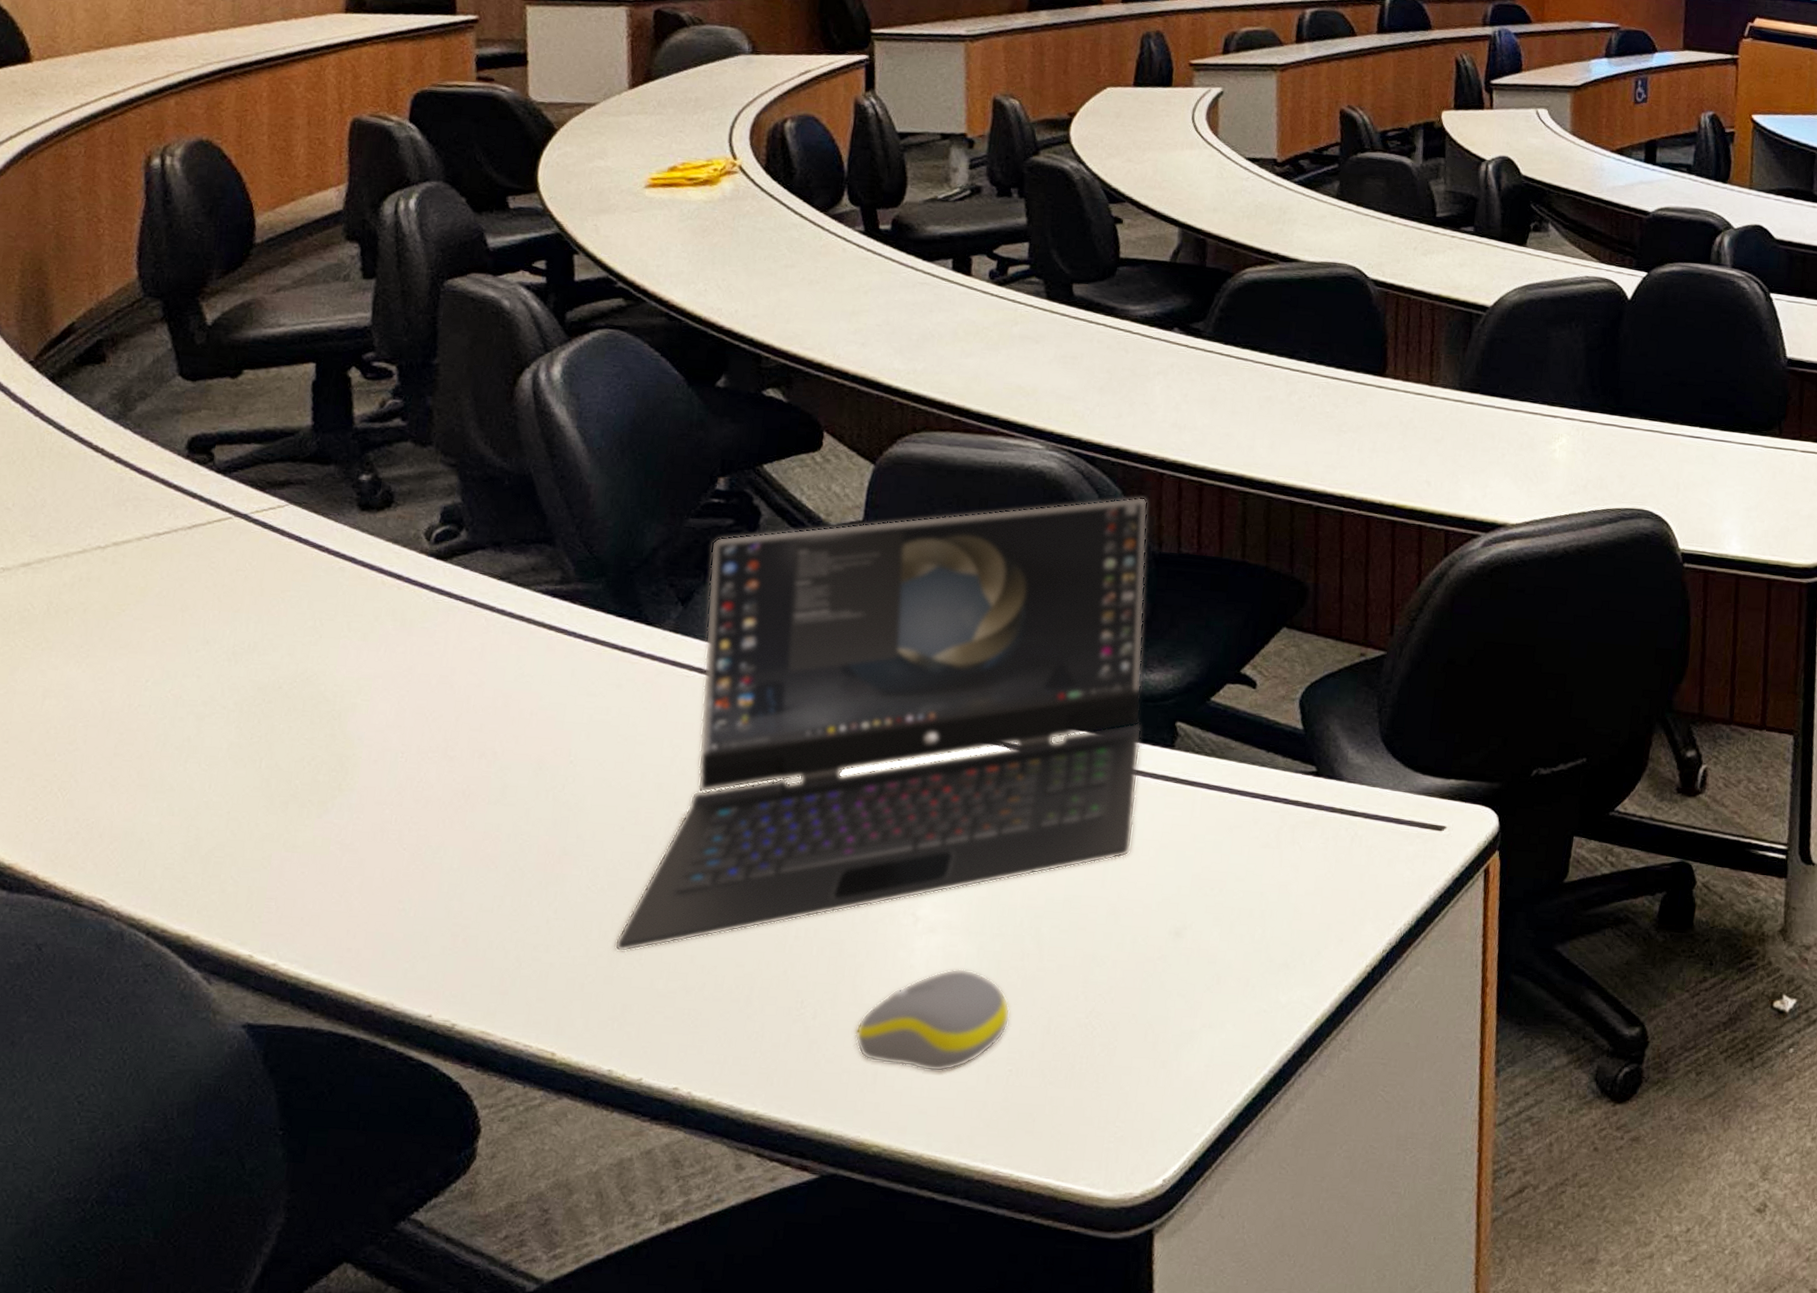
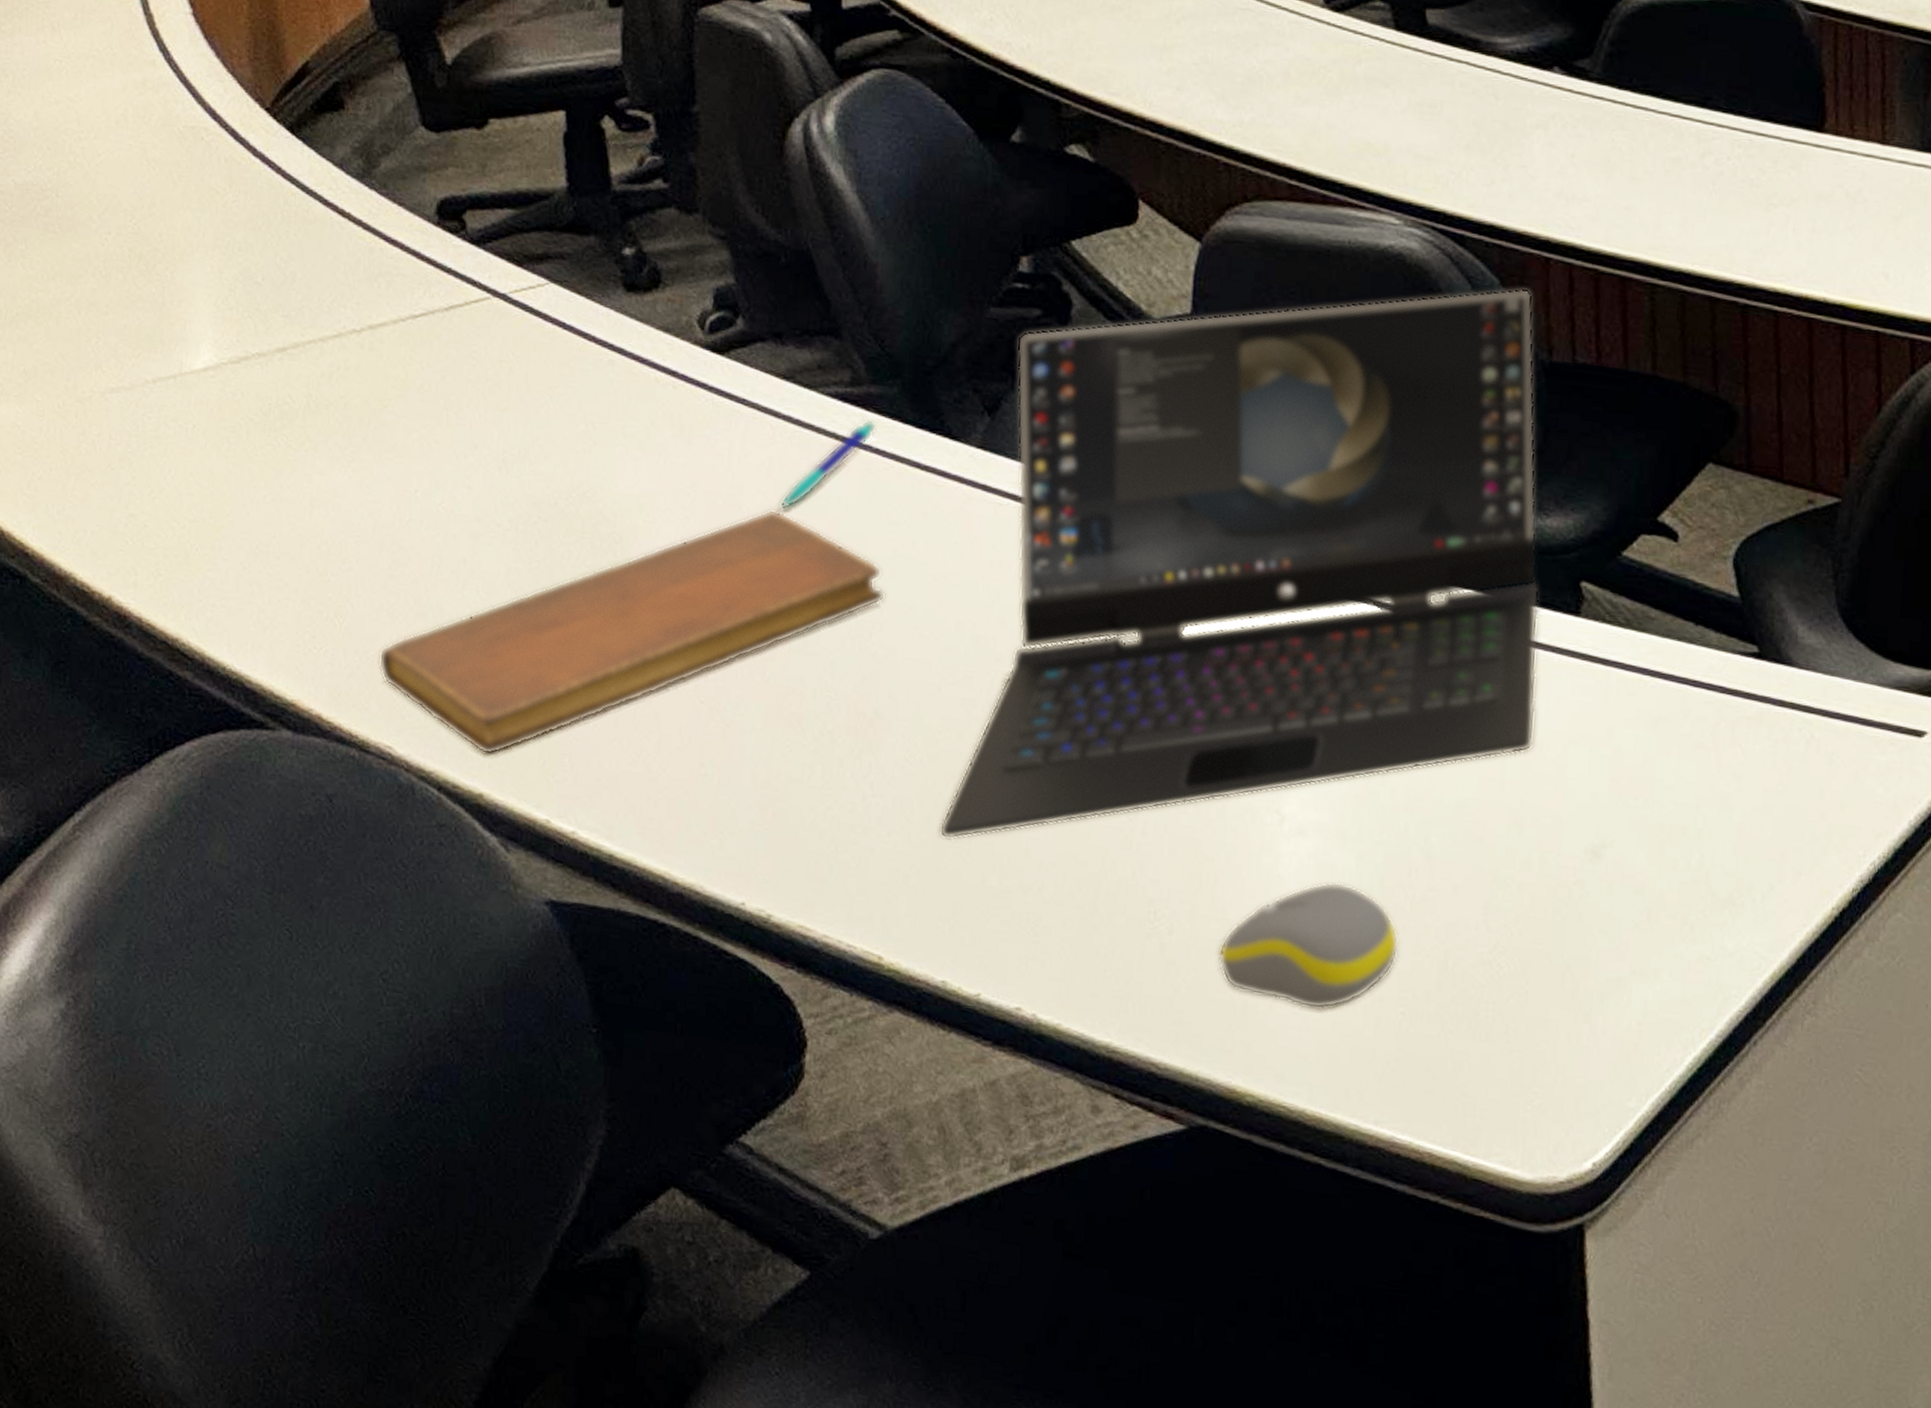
notebook: none [98,686,580,903] -> present [379,509,886,755]
pen: none [487,611,581,688] -> present [778,420,877,512]

